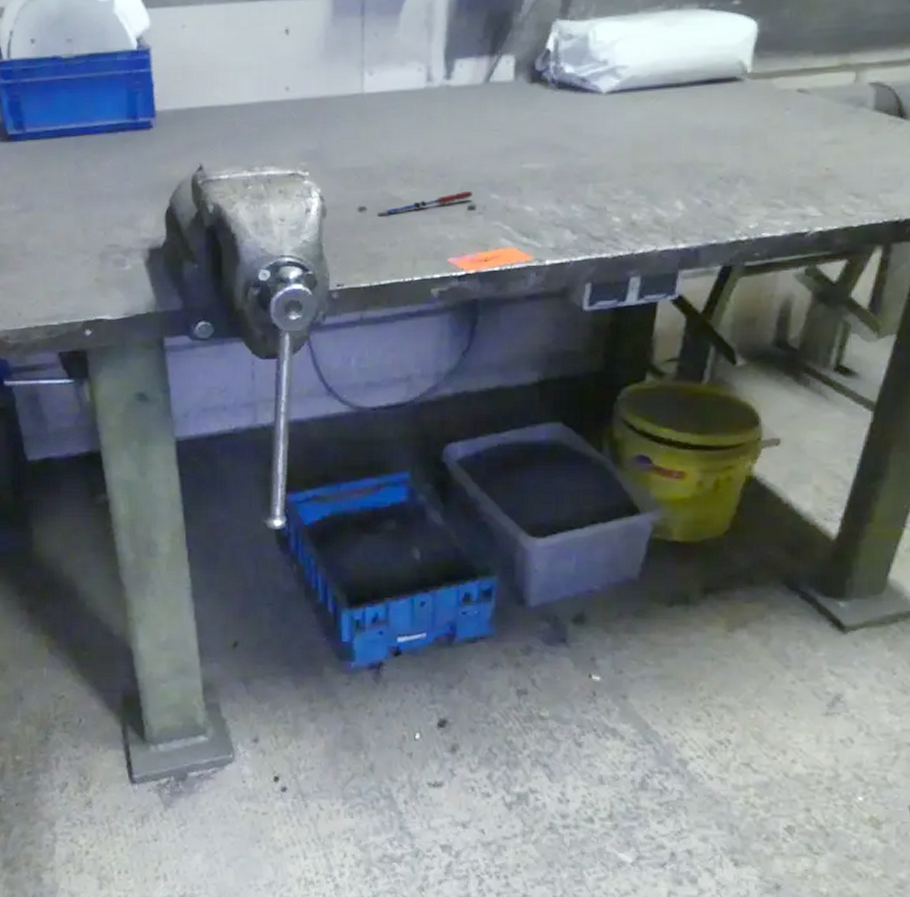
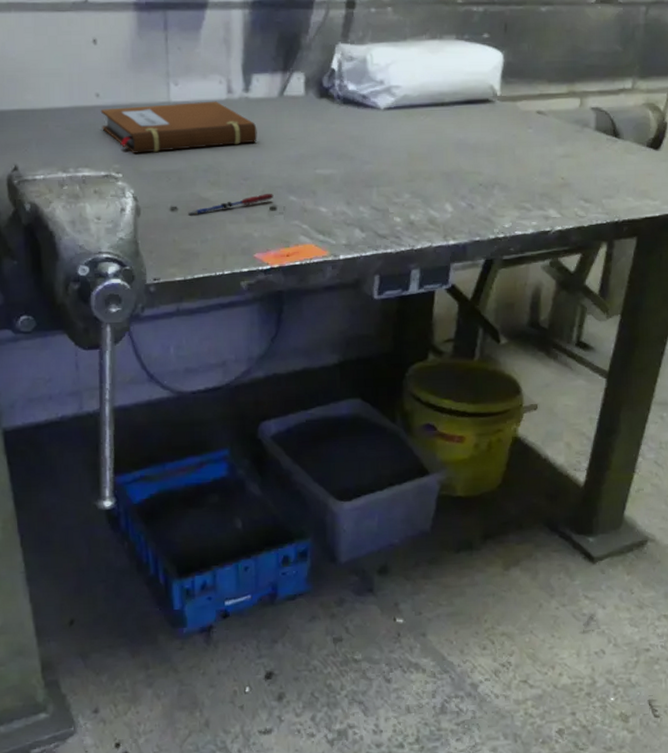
notebook: none [289,90,458,150] -> present [100,101,257,153]

